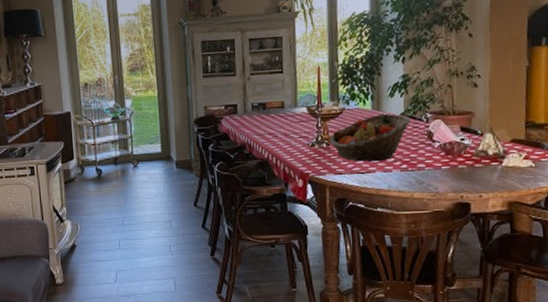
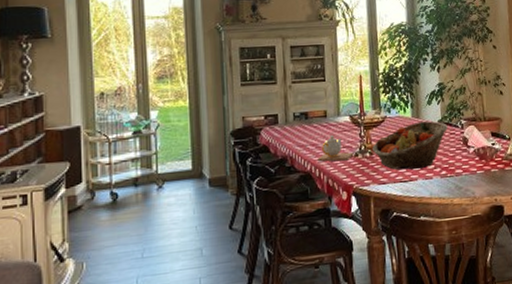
teapot: none [274,126,311,151] -> present [317,135,354,162]

